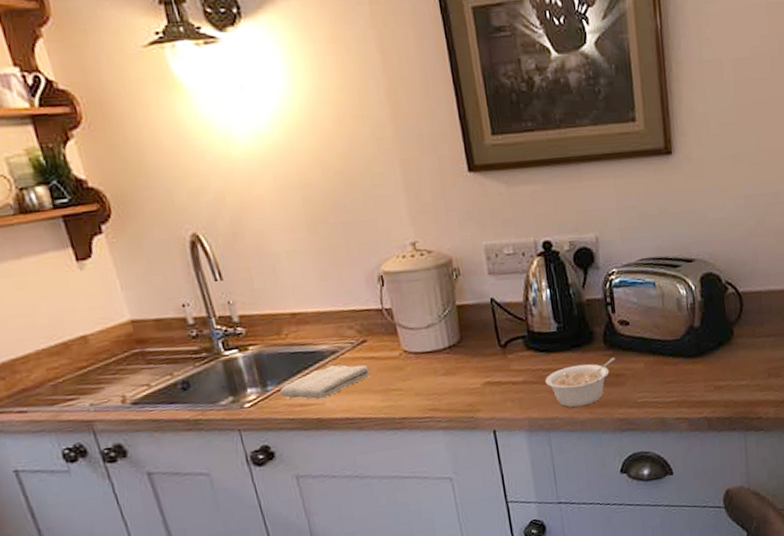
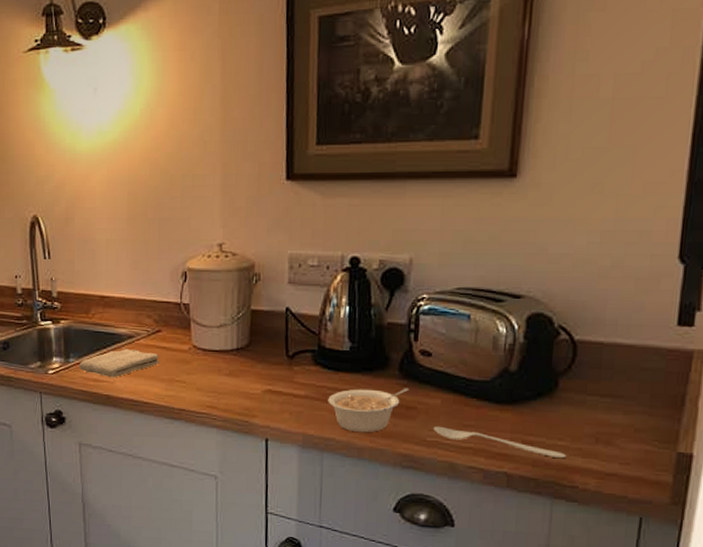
spoon: none [641,386,749,397] -> present [433,426,566,459]

